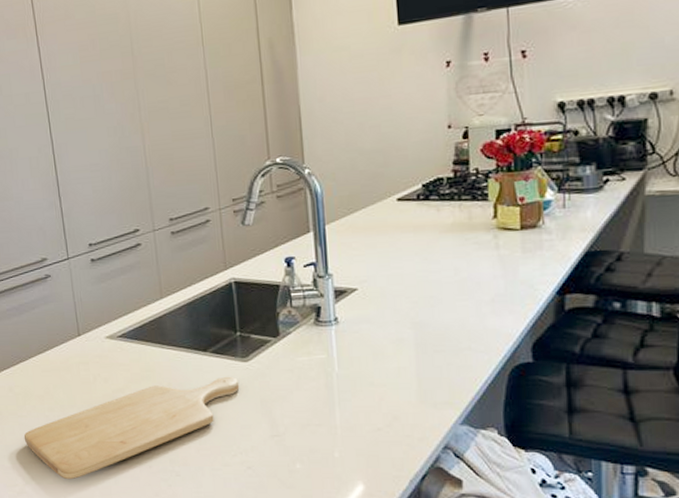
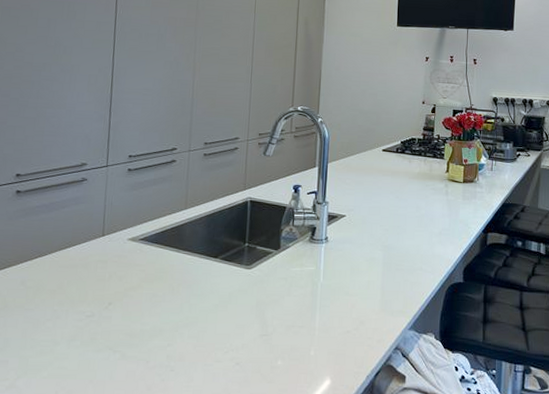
chopping board: present [23,376,240,480] -> none [25,281,241,374]

